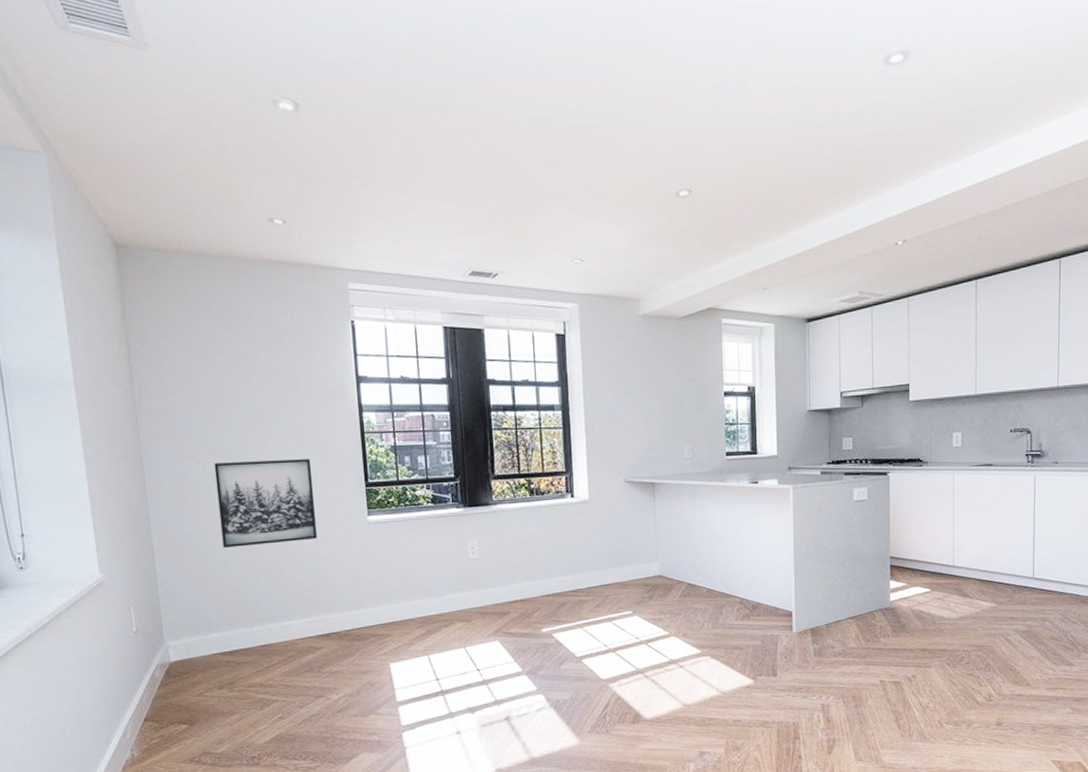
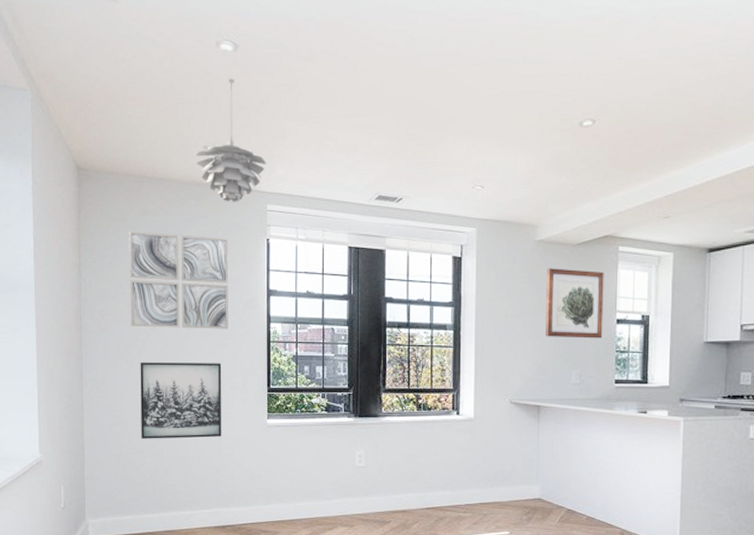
wall art: none [186,315,315,424] -> present [129,230,229,329]
pendant light: none [260,141,343,281] -> present [196,78,266,202]
wall art: none [653,342,712,413] -> present [546,268,604,339]

